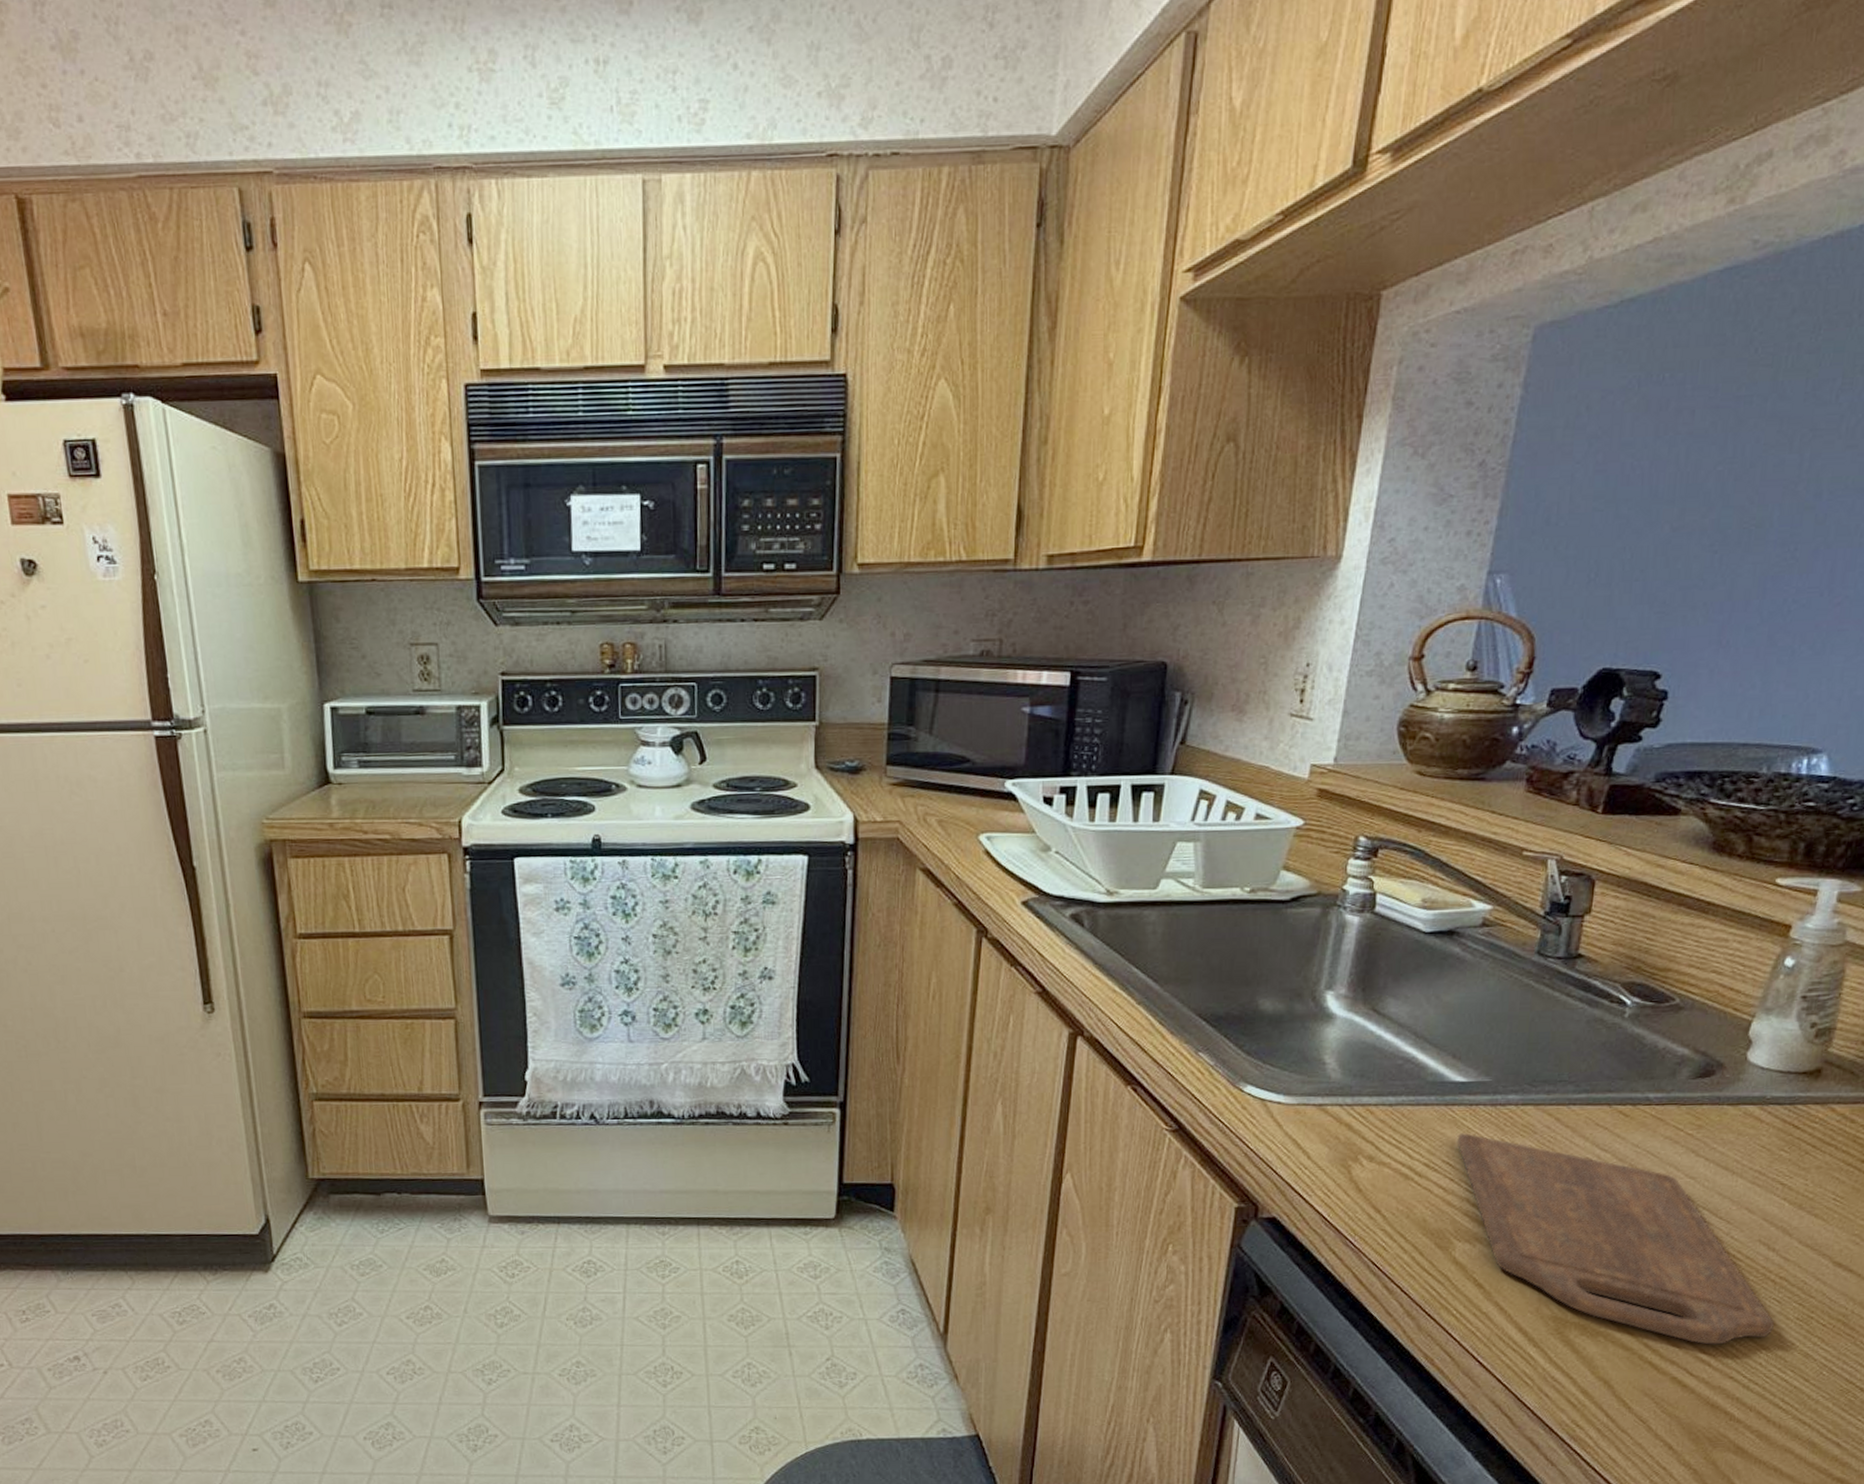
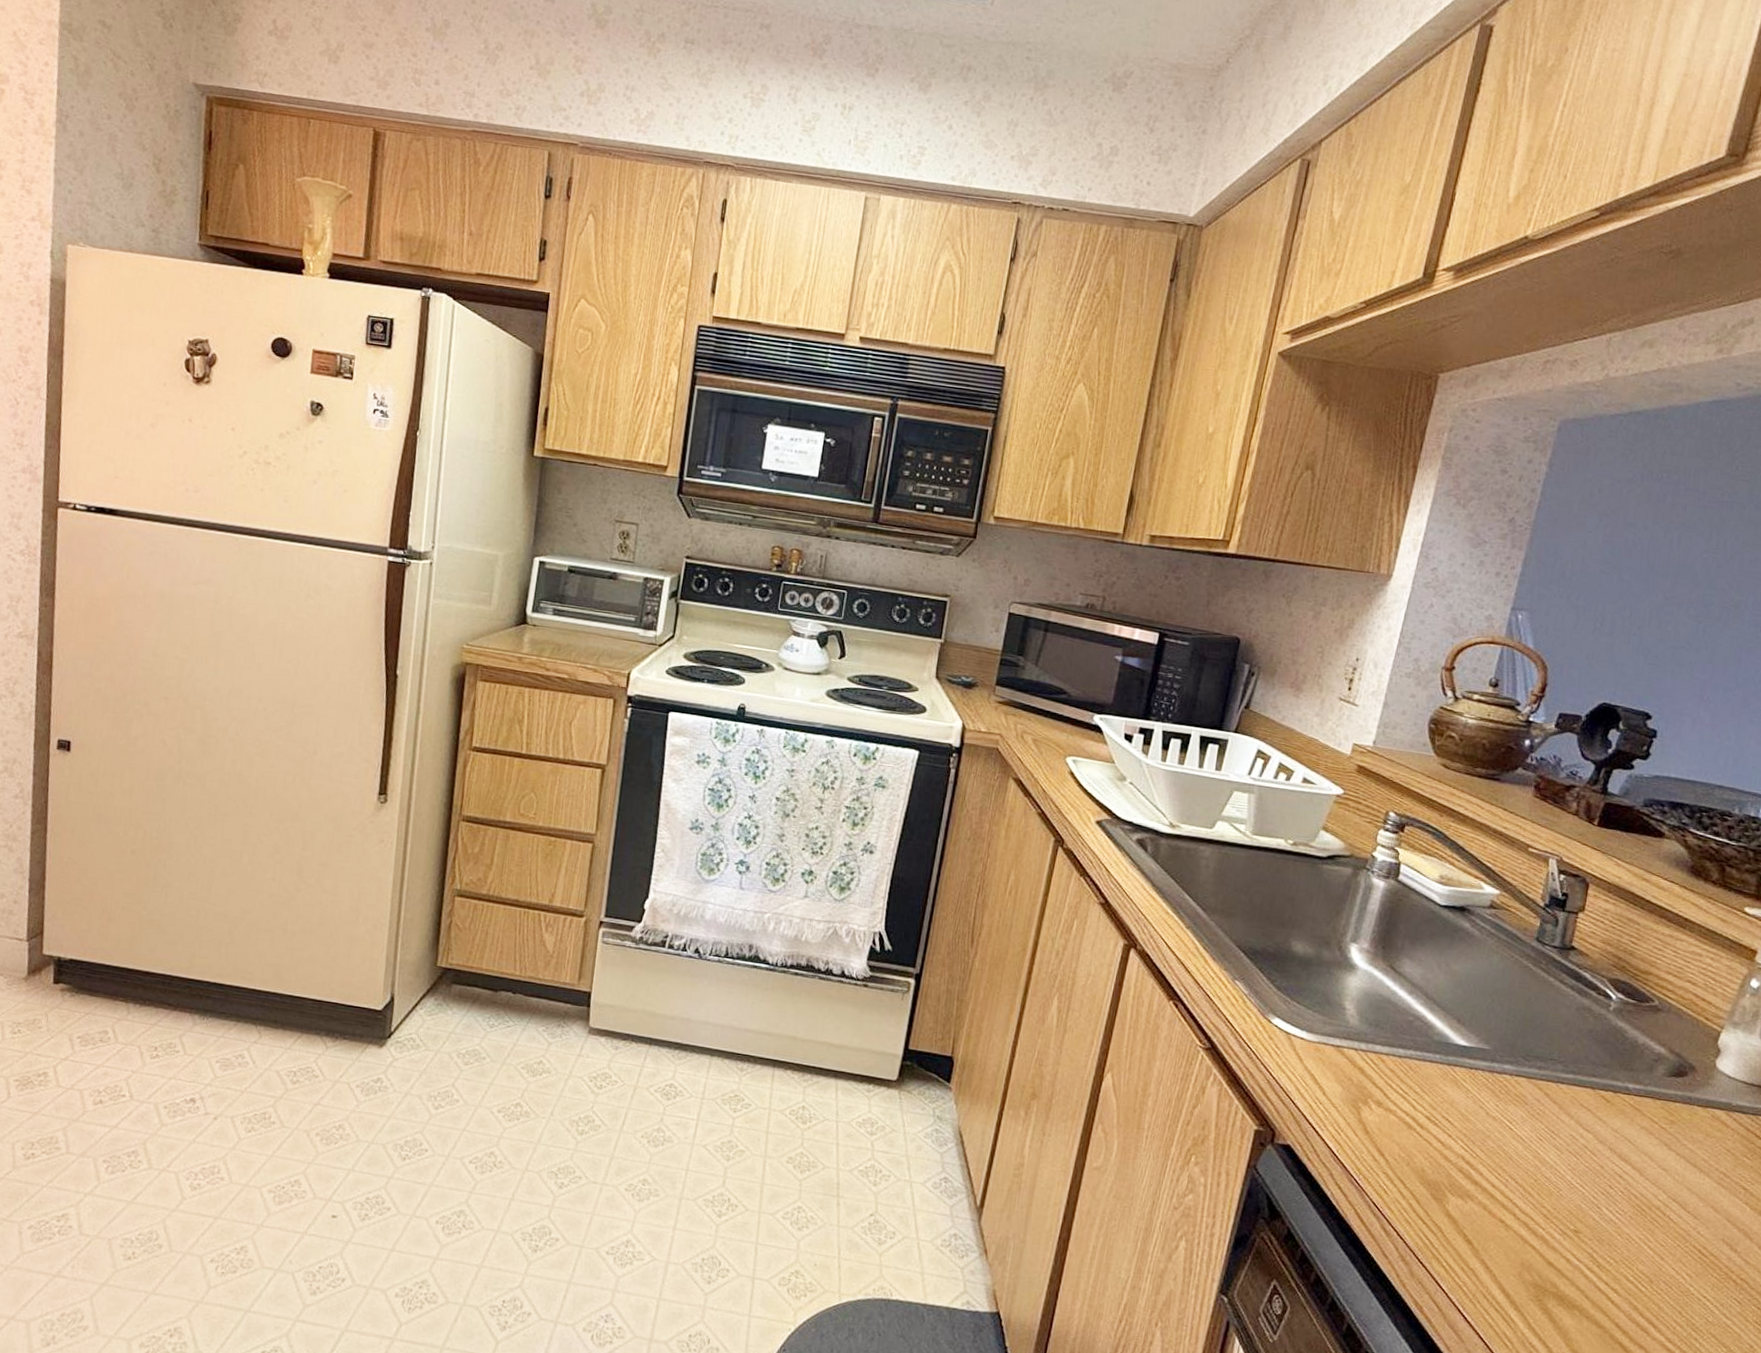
cutting board: present [1456,1133,1775,1345] -> none [1456,1093,1736,1336]

